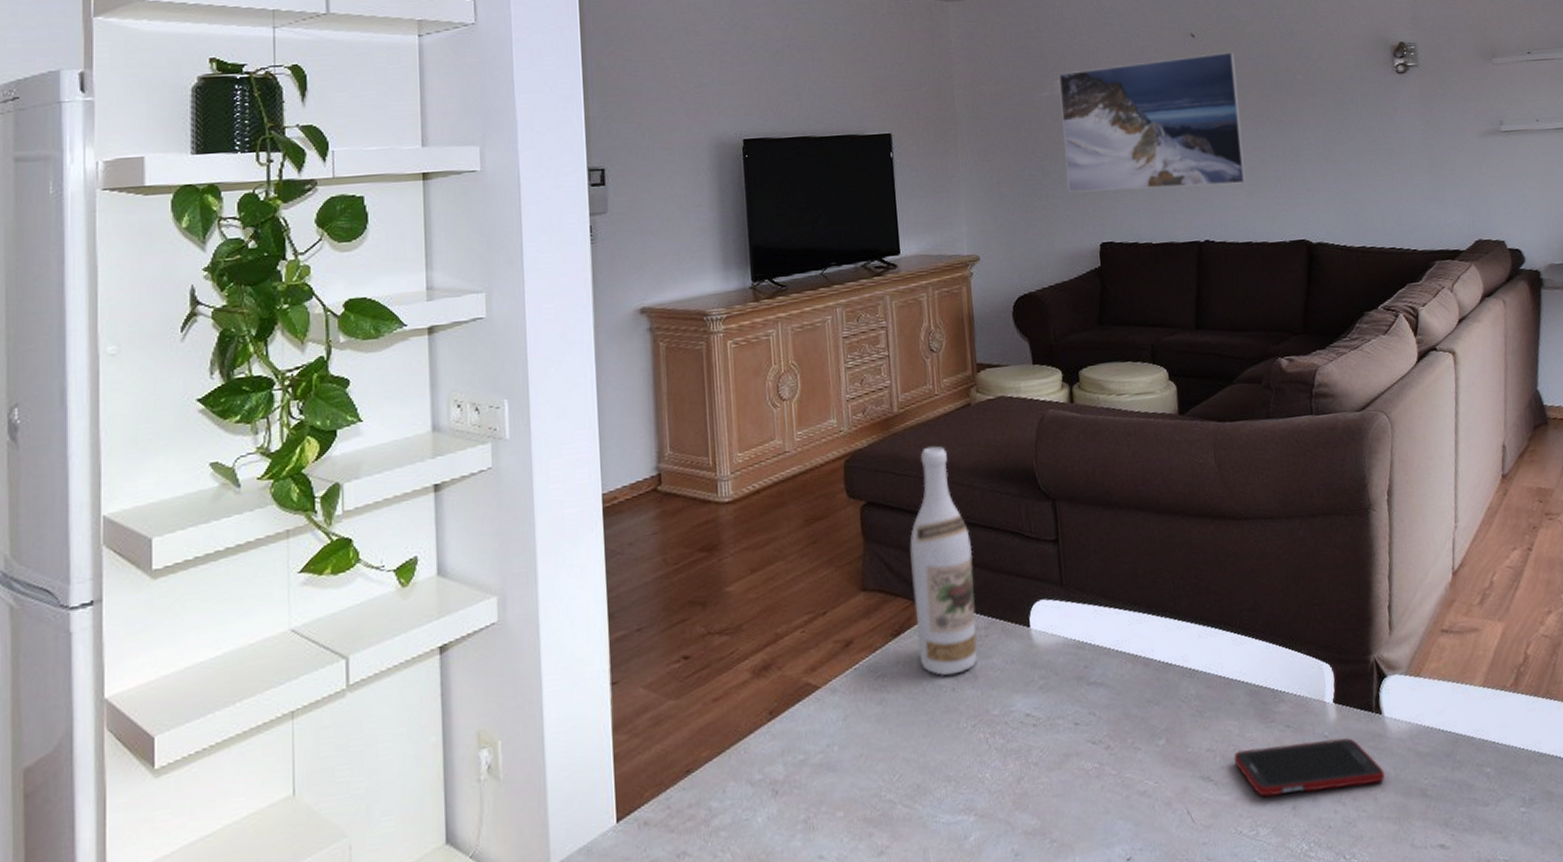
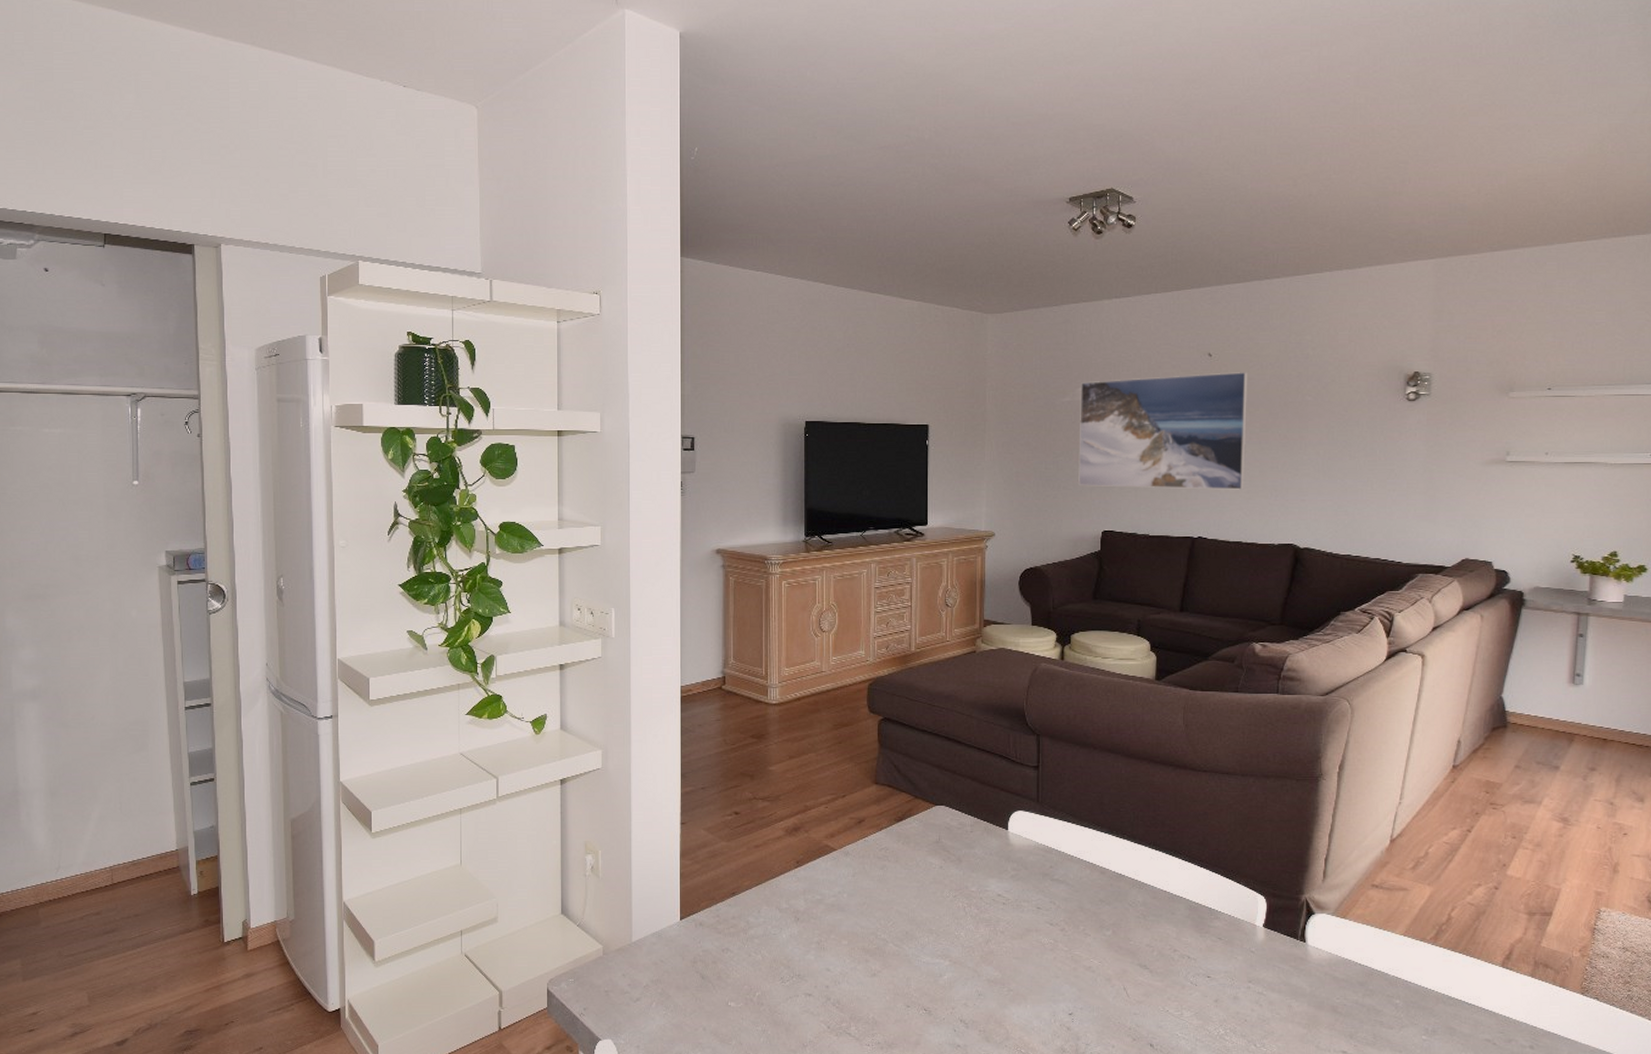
wine bottle: present [909,446,978,676] -> none [915,681,967,857]
cell phone: present [1233,738,1385,797] -> none [1169,950,1300,995]

